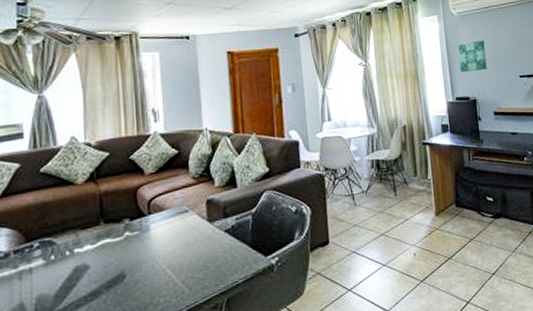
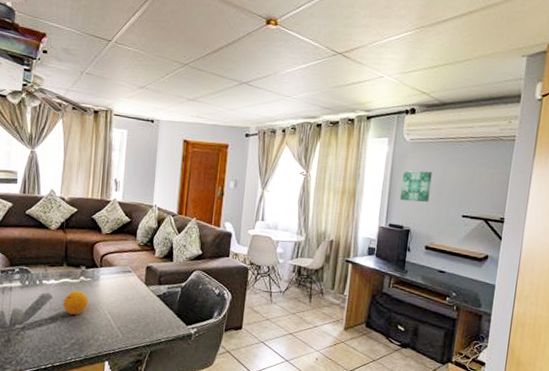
fruit: none [105,250,140,282] -> present [63,291,89,315]

